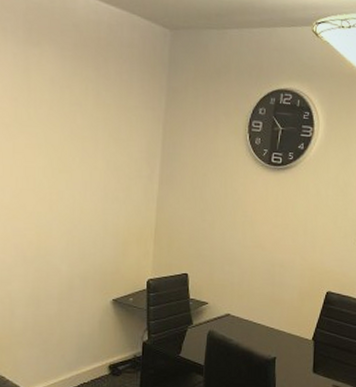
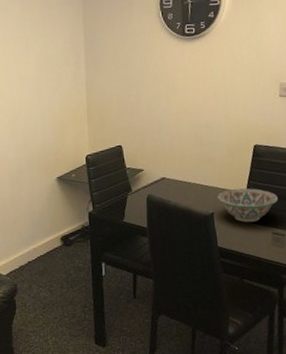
decorative bowl: none [281,335,344,372] -> present [217,188,279,223]

